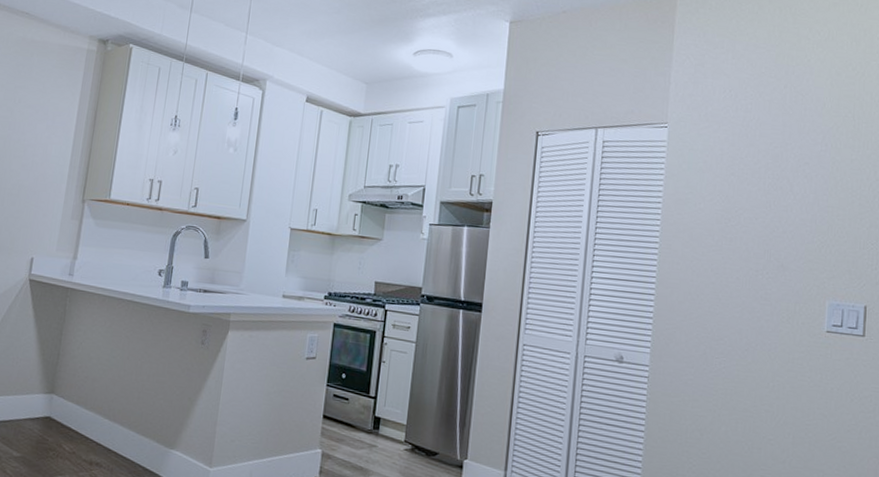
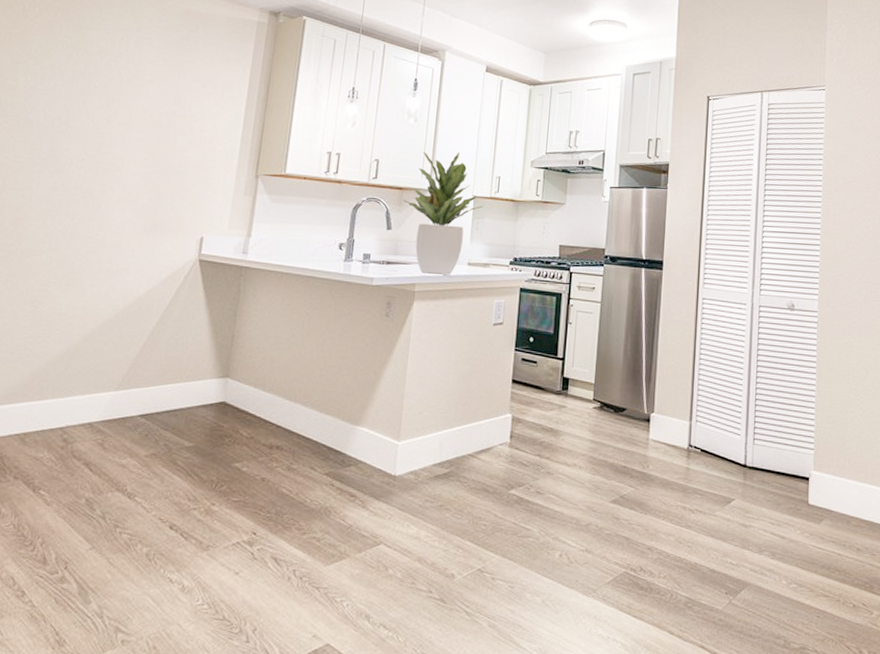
potted plant: none [221,181,299,307] -> present [403,151,483,276]

